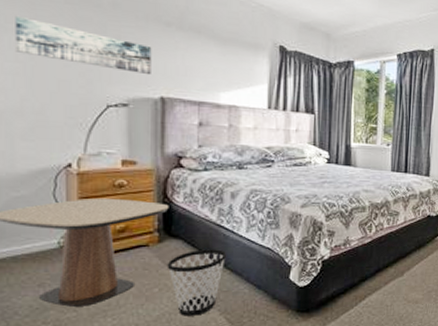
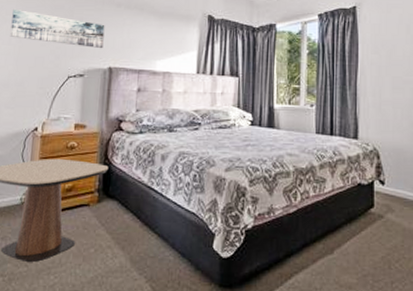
wastebasket: present [167,249,227,316] -> none [103,211,155,281]

